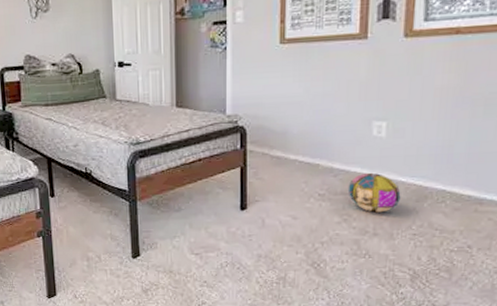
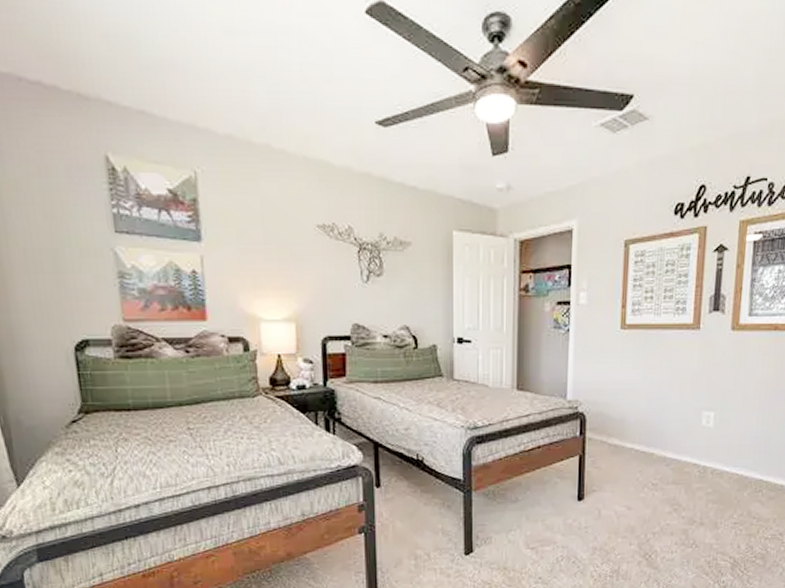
ball: present [347,172,401,213] -> none [678,462,725,502]

